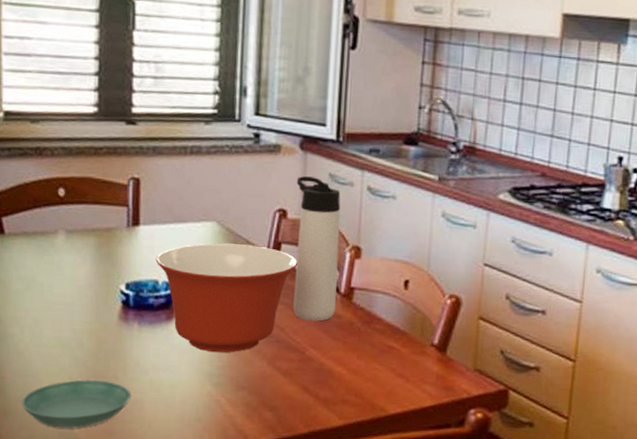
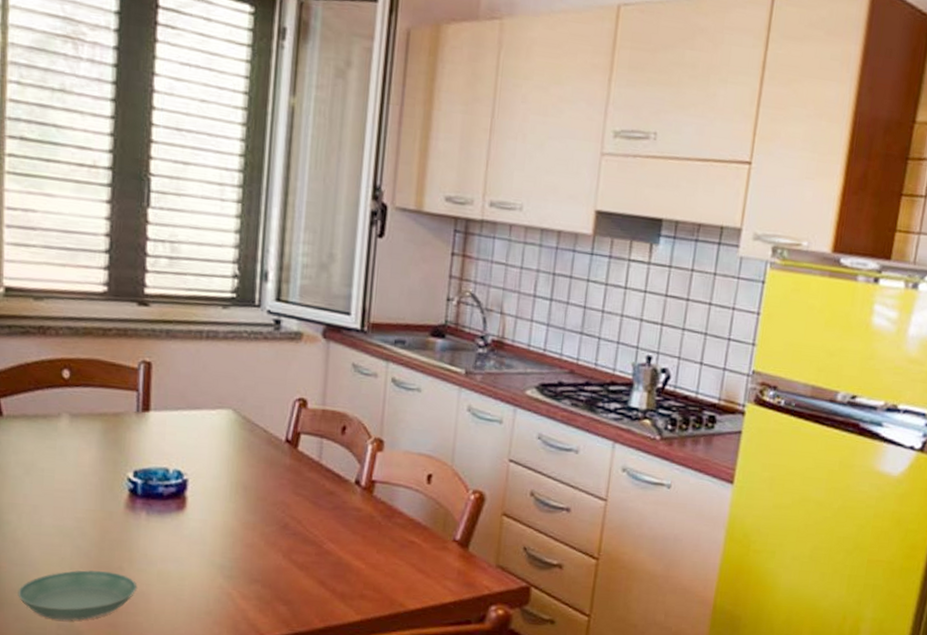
mixing bowl: present [155,243,298,353] -> none [166,431,318,545]
thermos bottle: present [293,176,341,322] -> none [311,365,364,515]

